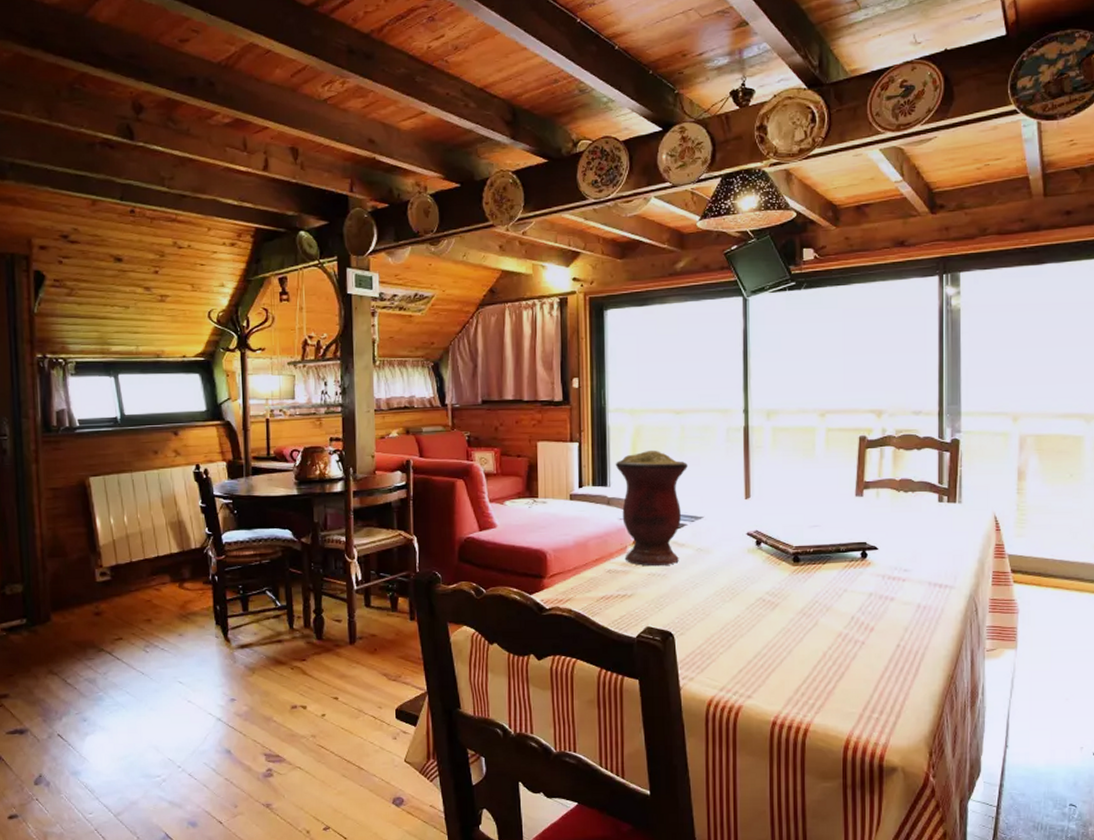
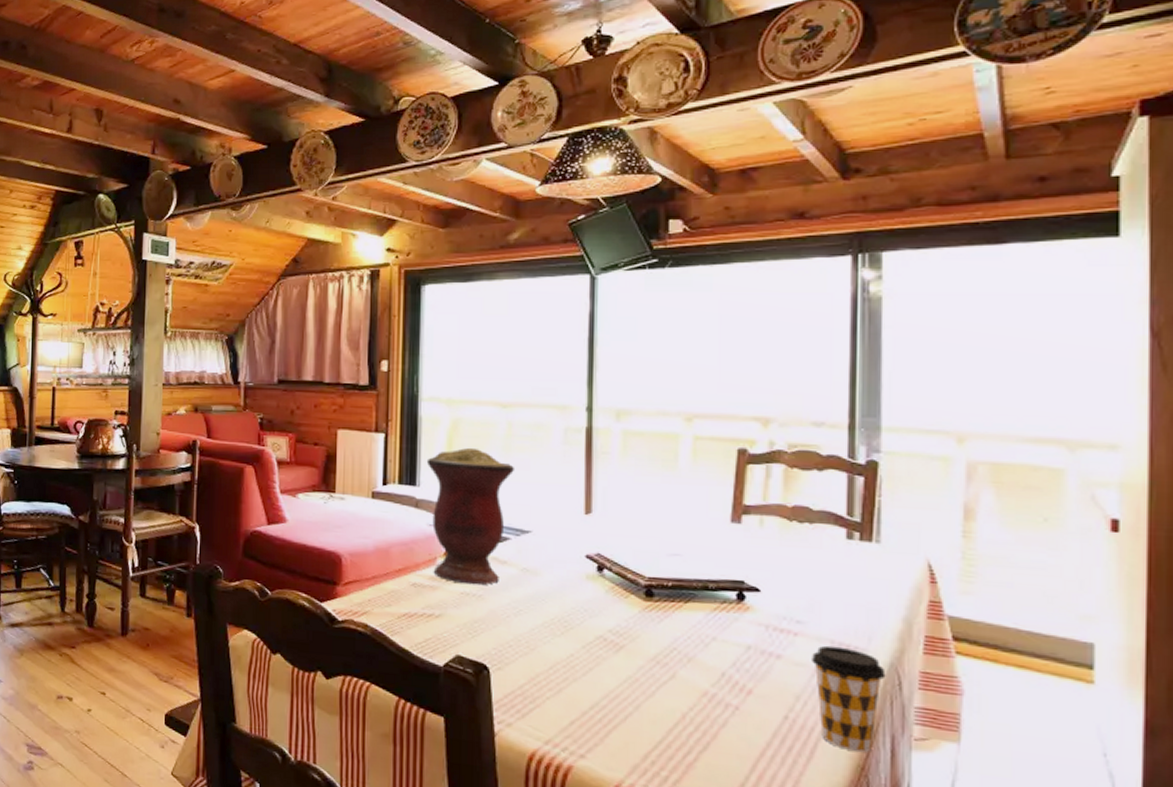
coffee cup: none [915,586,967,665] -> present [812,645,886,752]

